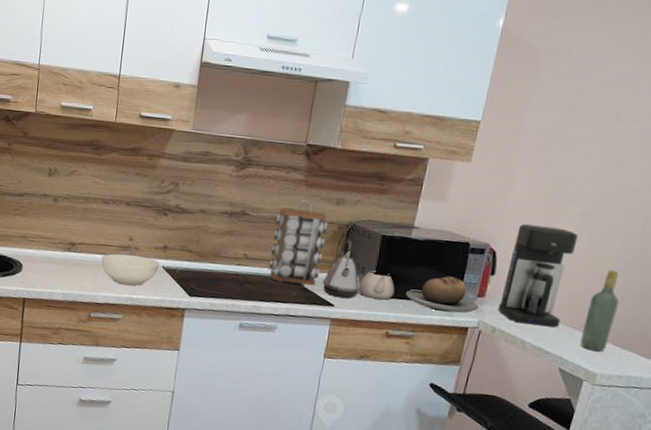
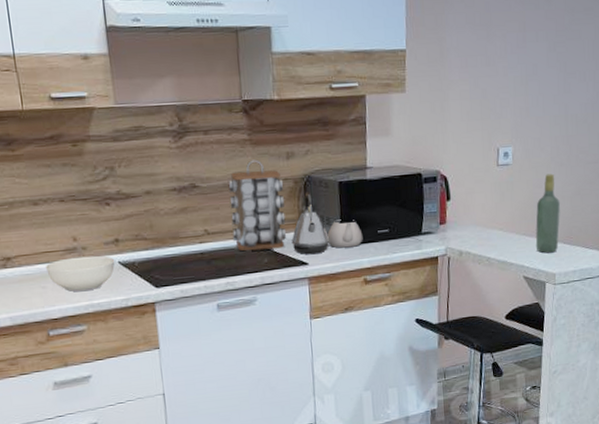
bread: present [406,275,479,314] -> none [374,209,443,247]
coffee maker: present [498,224,578,328] -> none [460,143,516,241]

